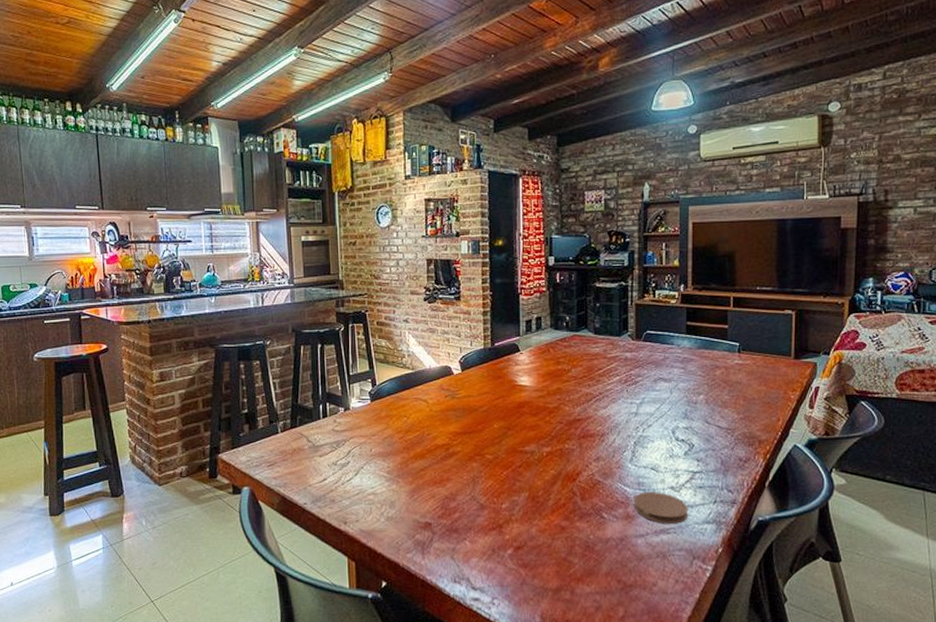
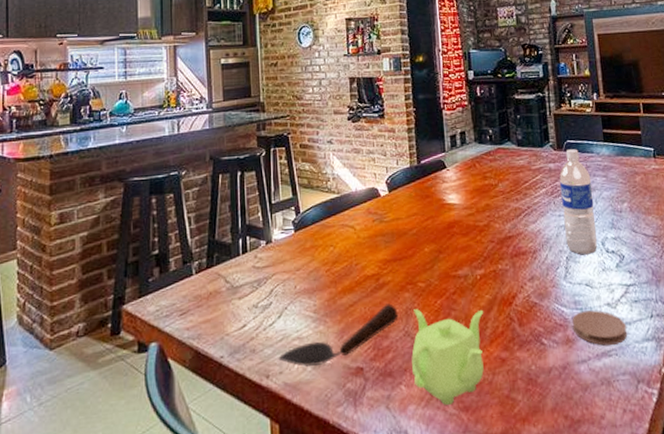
spoon: none [355,471,466,518] -> present [278,303,398,367]
teapot: none [476,477,548,561] -> present [411,309,484,405]
water bottle: none [635,340,668,441] -> present [559,149,597,255]

